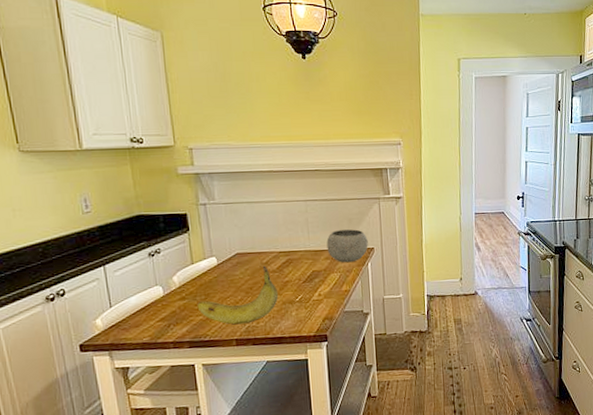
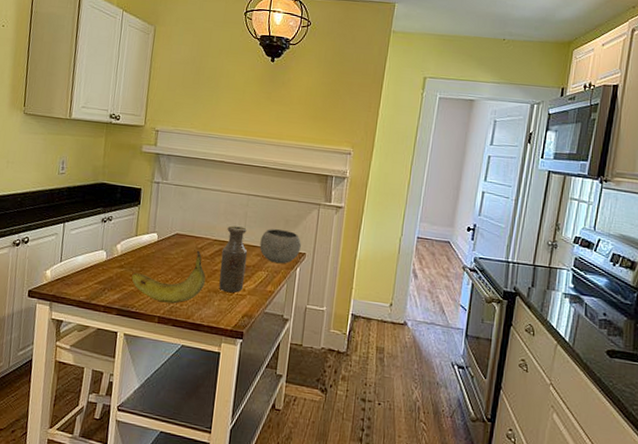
bottle: none [289,234,319,301] -> present [219,225,248,293]

